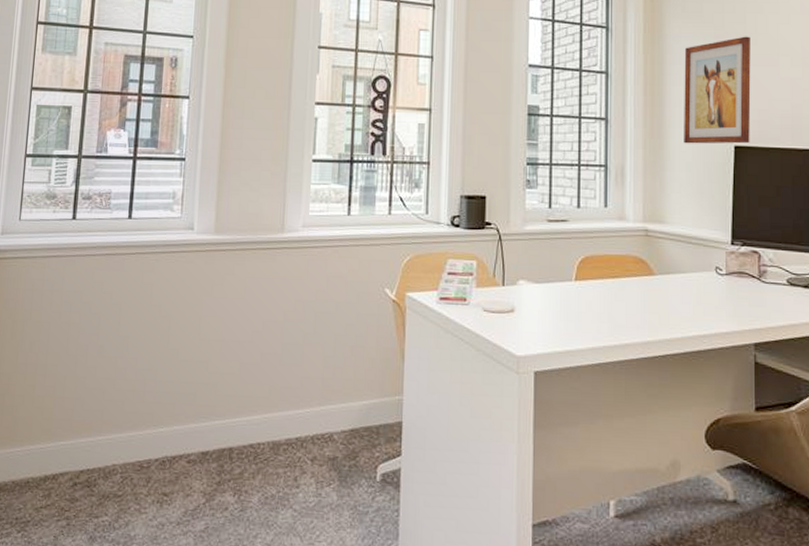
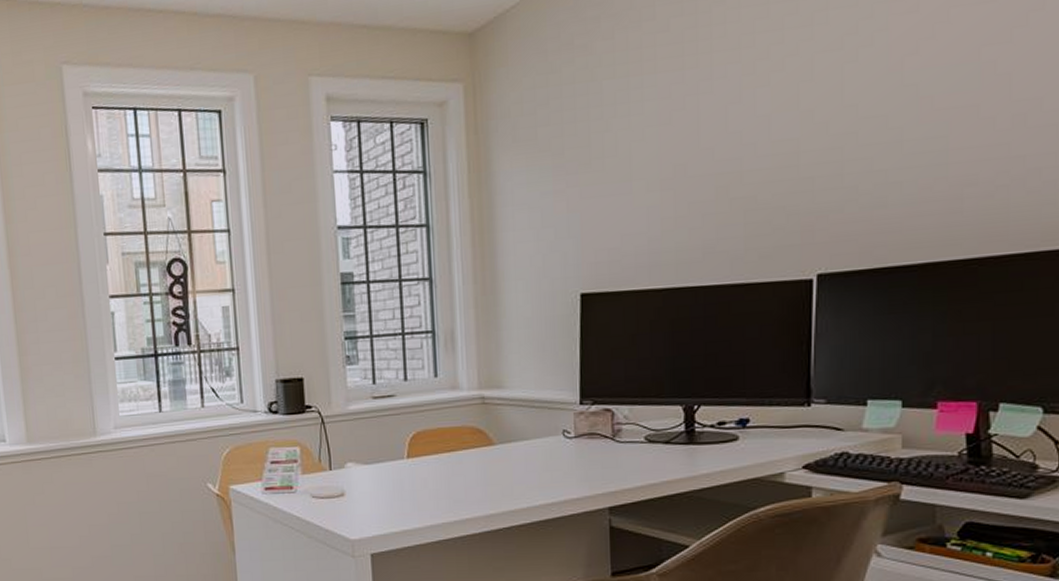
wall art: present [684,36,751,144] -> none [517,161,599,298]

